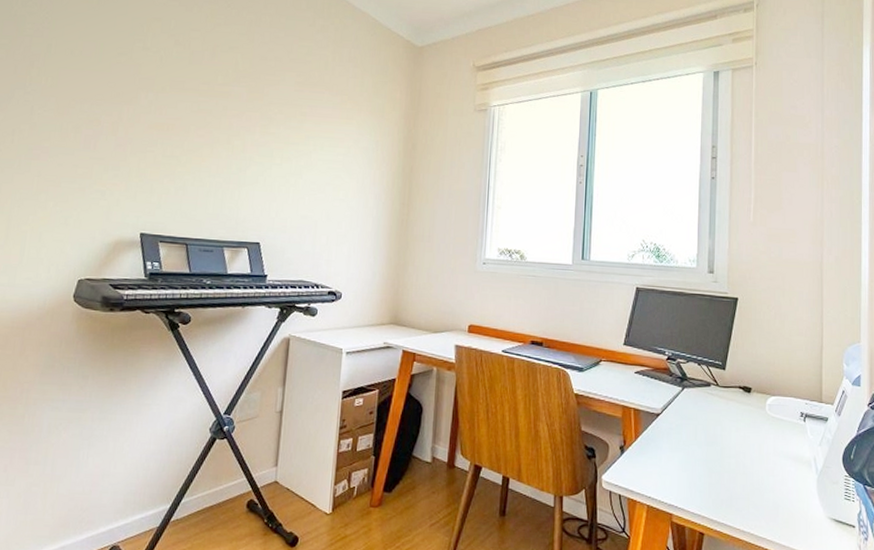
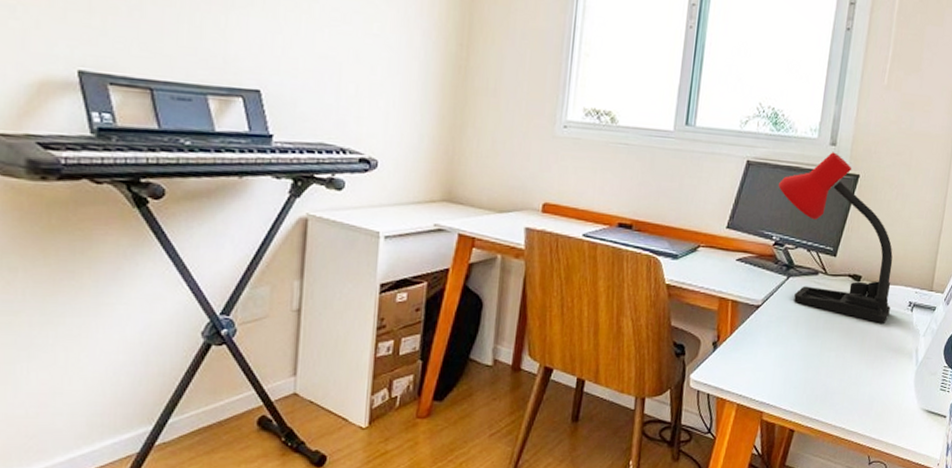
desk lamp: none [666,279,783,432] -> present [778,152,893,323]

